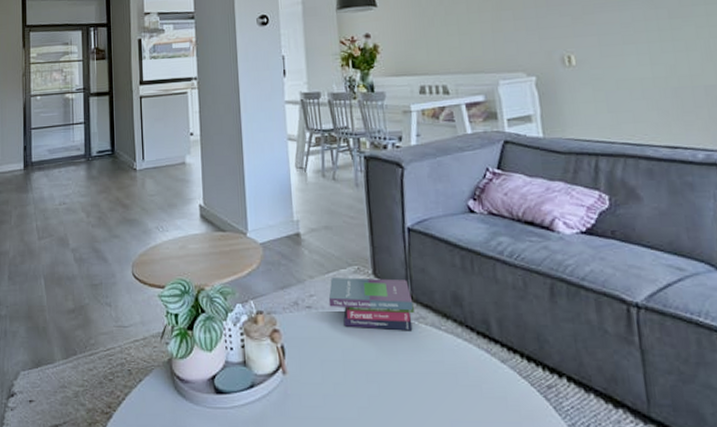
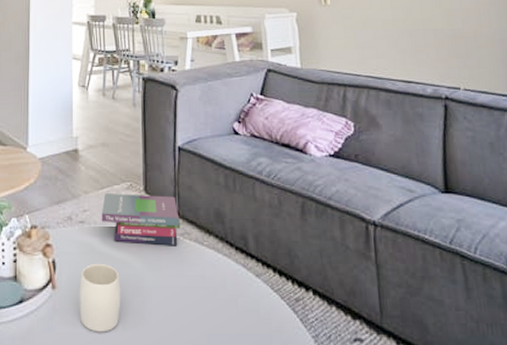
mug: none [310,348,356,418] -> present [79,263,121,333]

